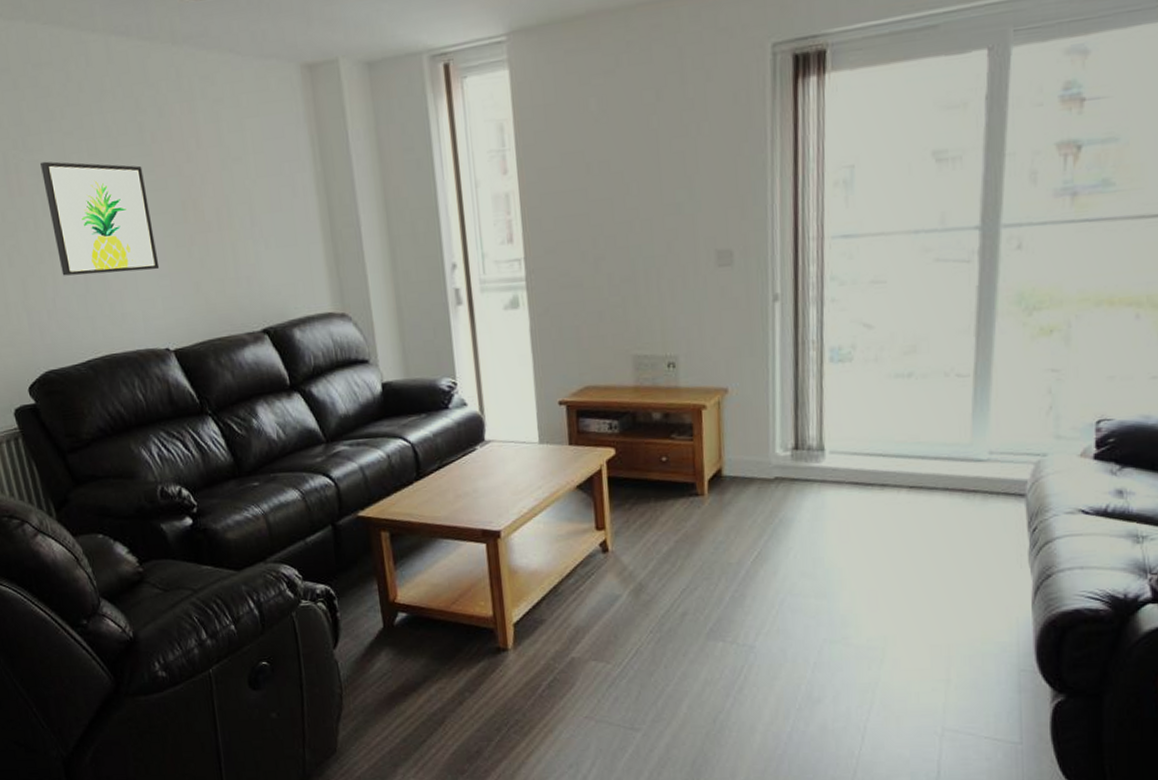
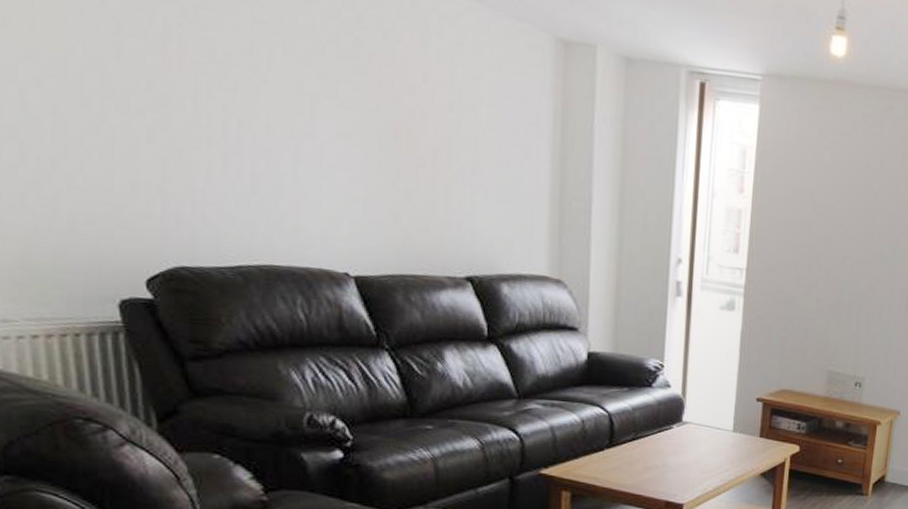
wall art: present [40,161,160,276] -> none [215,41,353,191]

